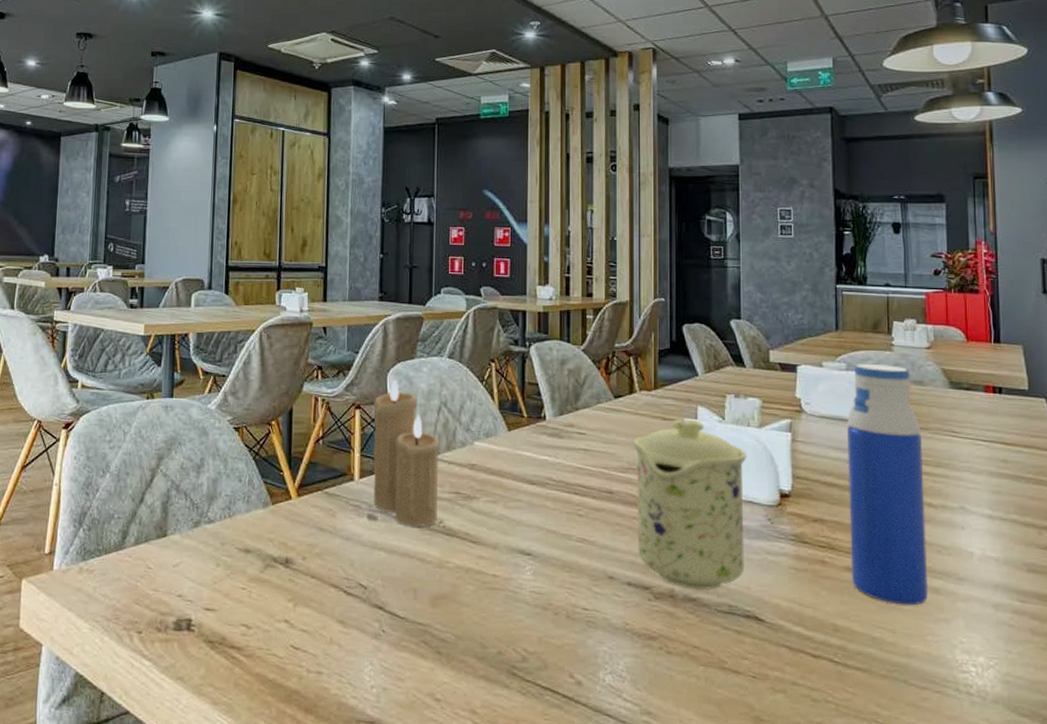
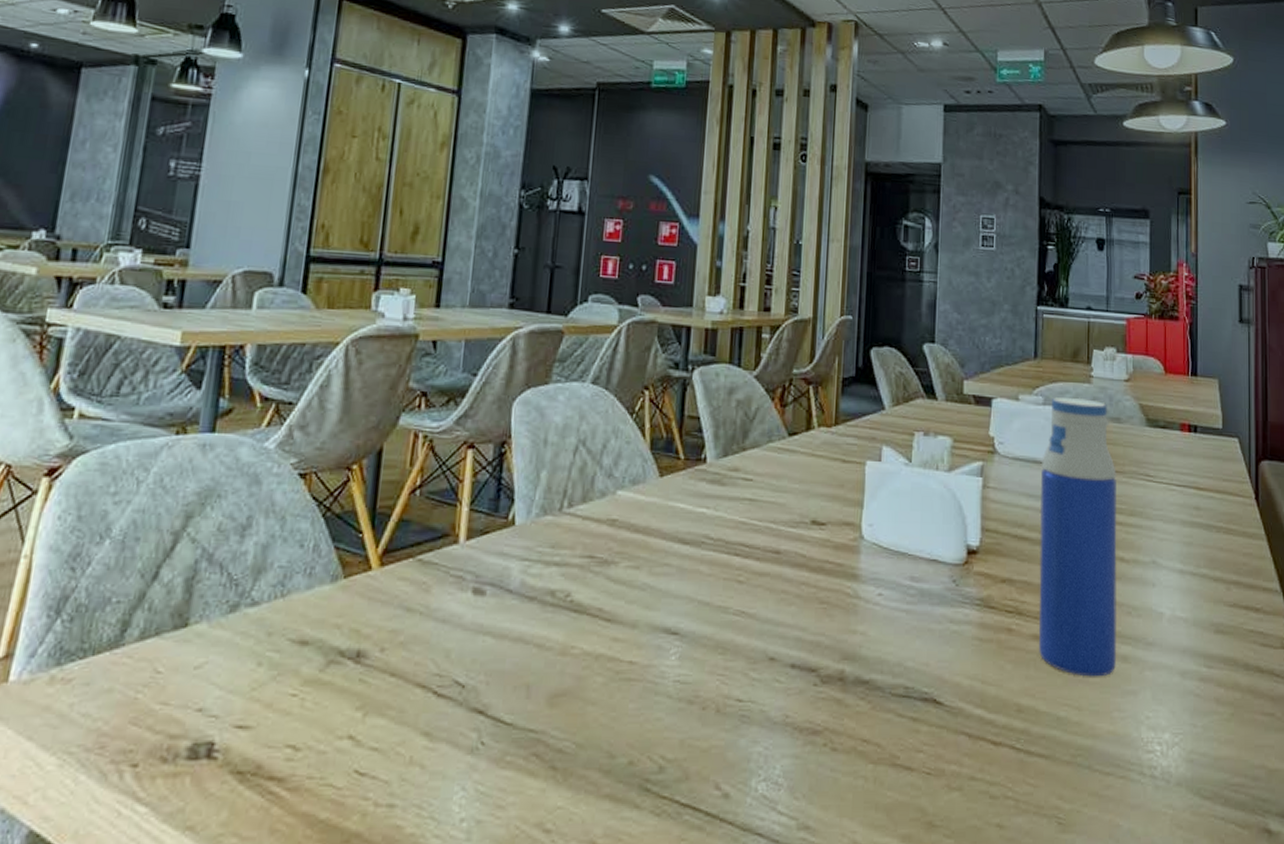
candle: present [373,380,440,528] -> none [481,410,574,603]
mug: present [633,418,747,590] -> none [805,461,934,670]

